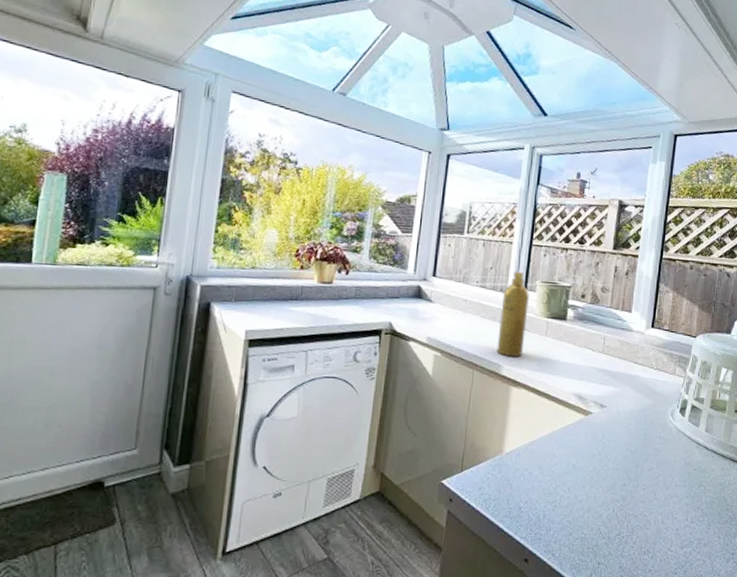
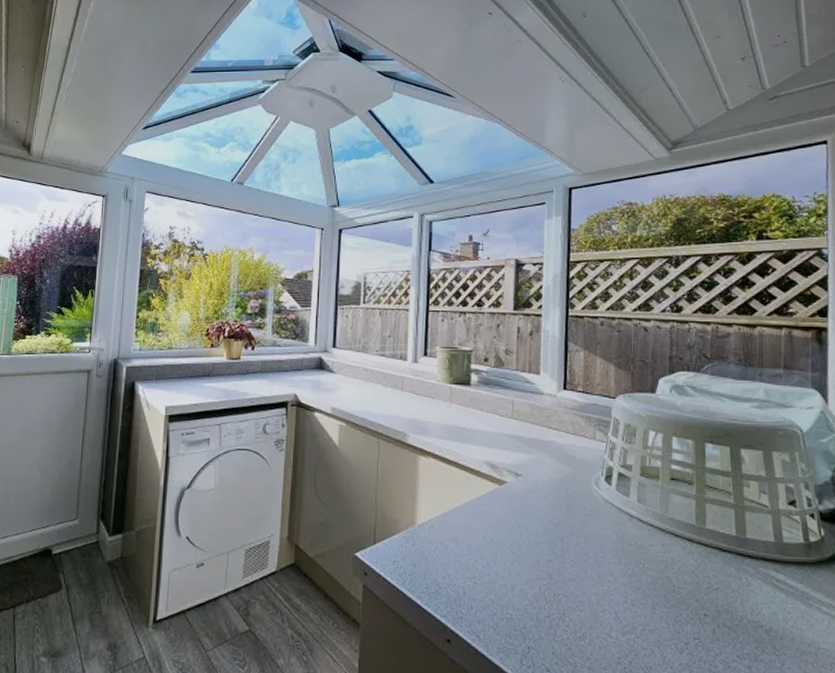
spray bottle: present [496,271,529,358] -> none [401,337,430,425]

